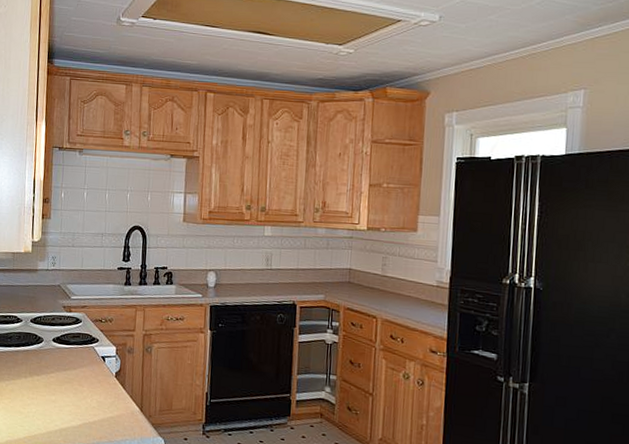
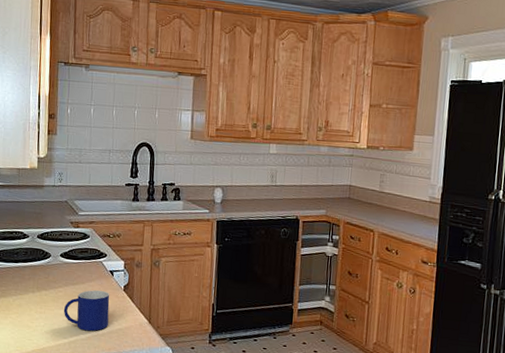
mug: none [55,376,101,419] -> present [63,290,110,331]

